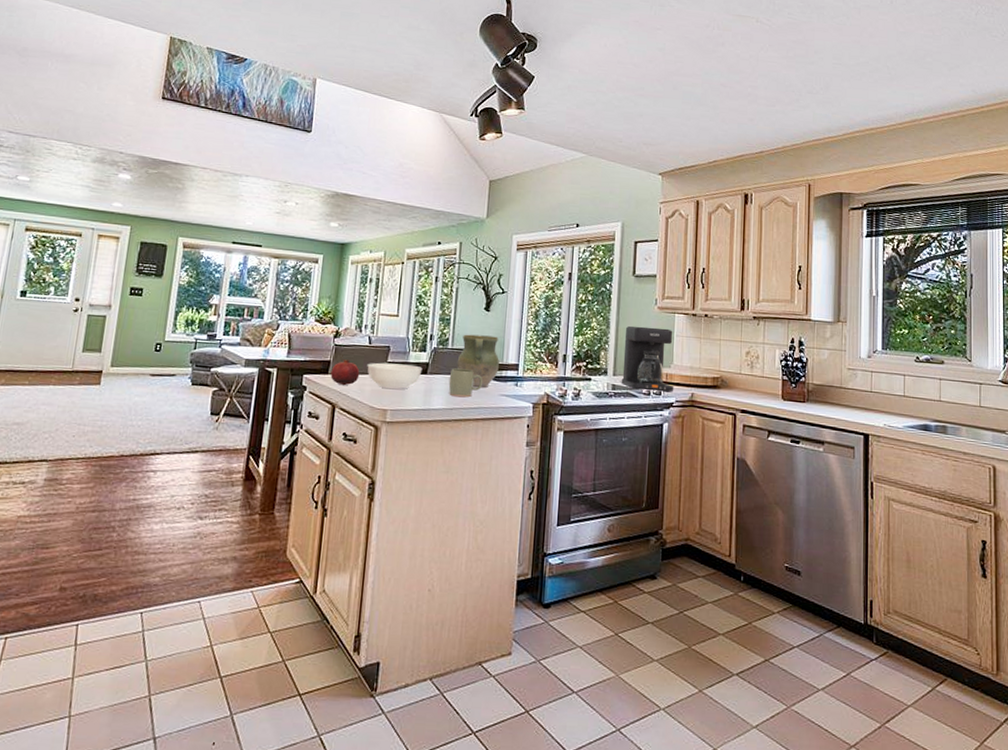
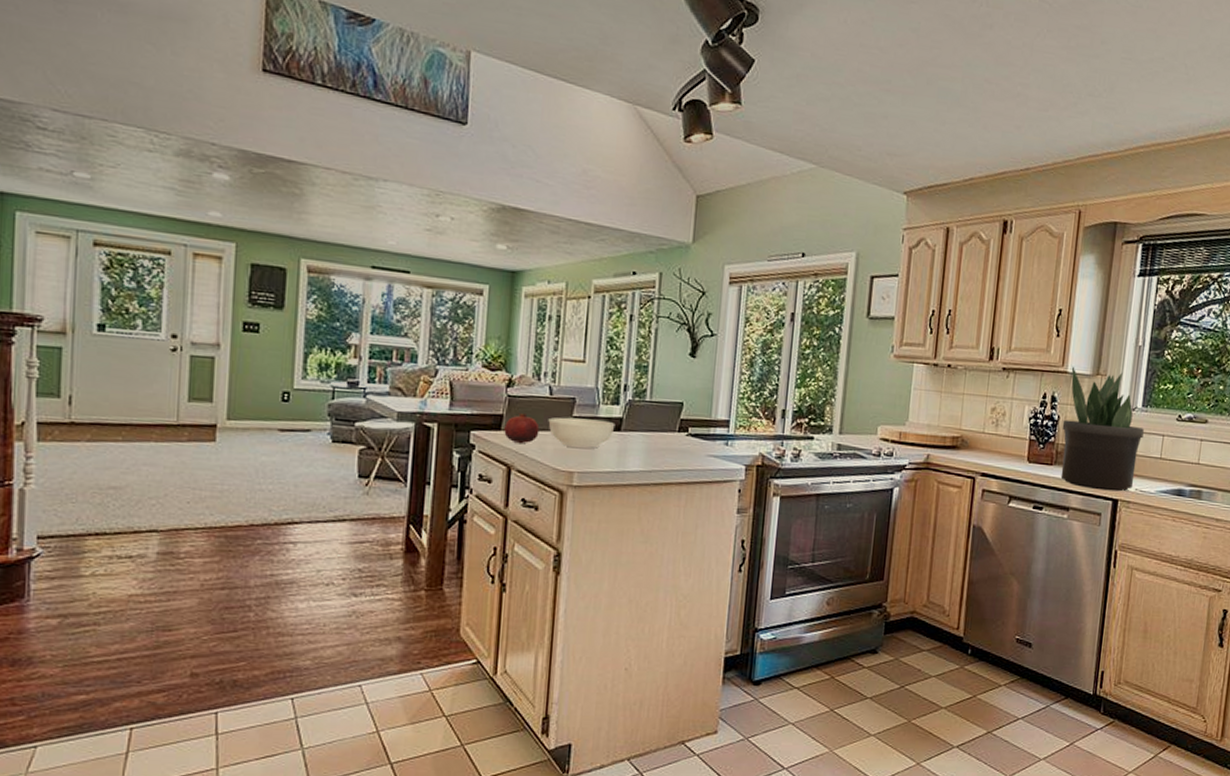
mug: present [448,368,483,398] -> none [646,424,687,458]
ceramic jug: present [456,334,499,388] -> none [656,384,707,448]
coffee maker: present [621,325,674,392] -> none [847,376,911,453]
planter: none [811,314,886,427] -> present [1060,366,1144,492]

